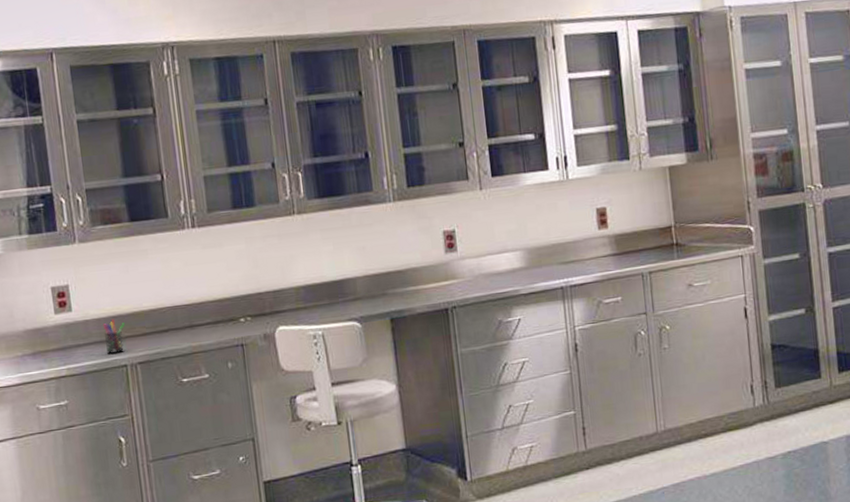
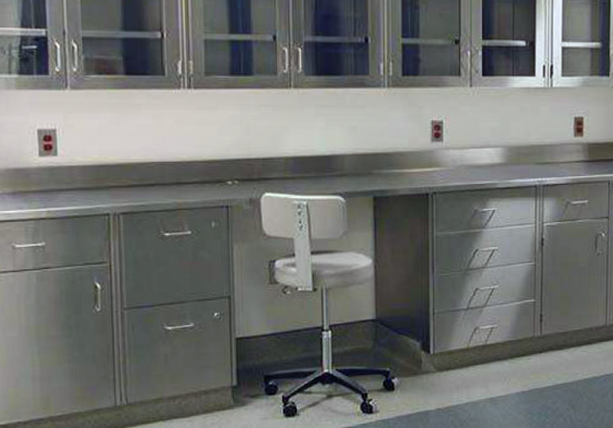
pen holder: present [102,319,125,355] -> none [88,168,111,202]

